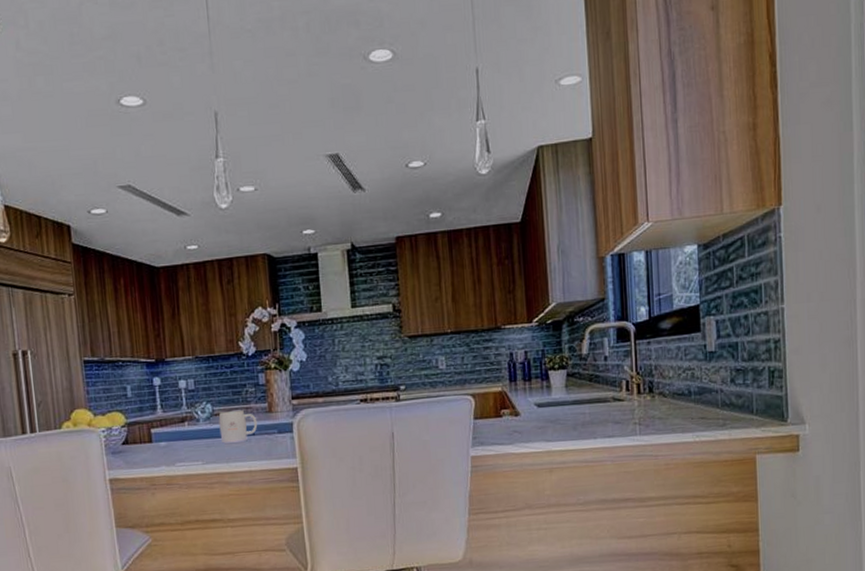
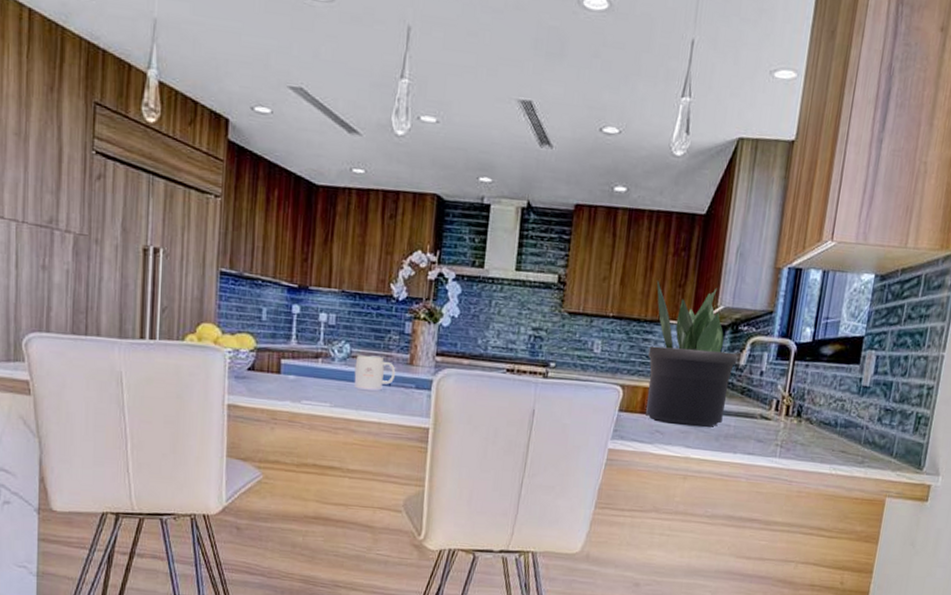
planter: none [486,286,578,423] -> present [646,281,737,428]

